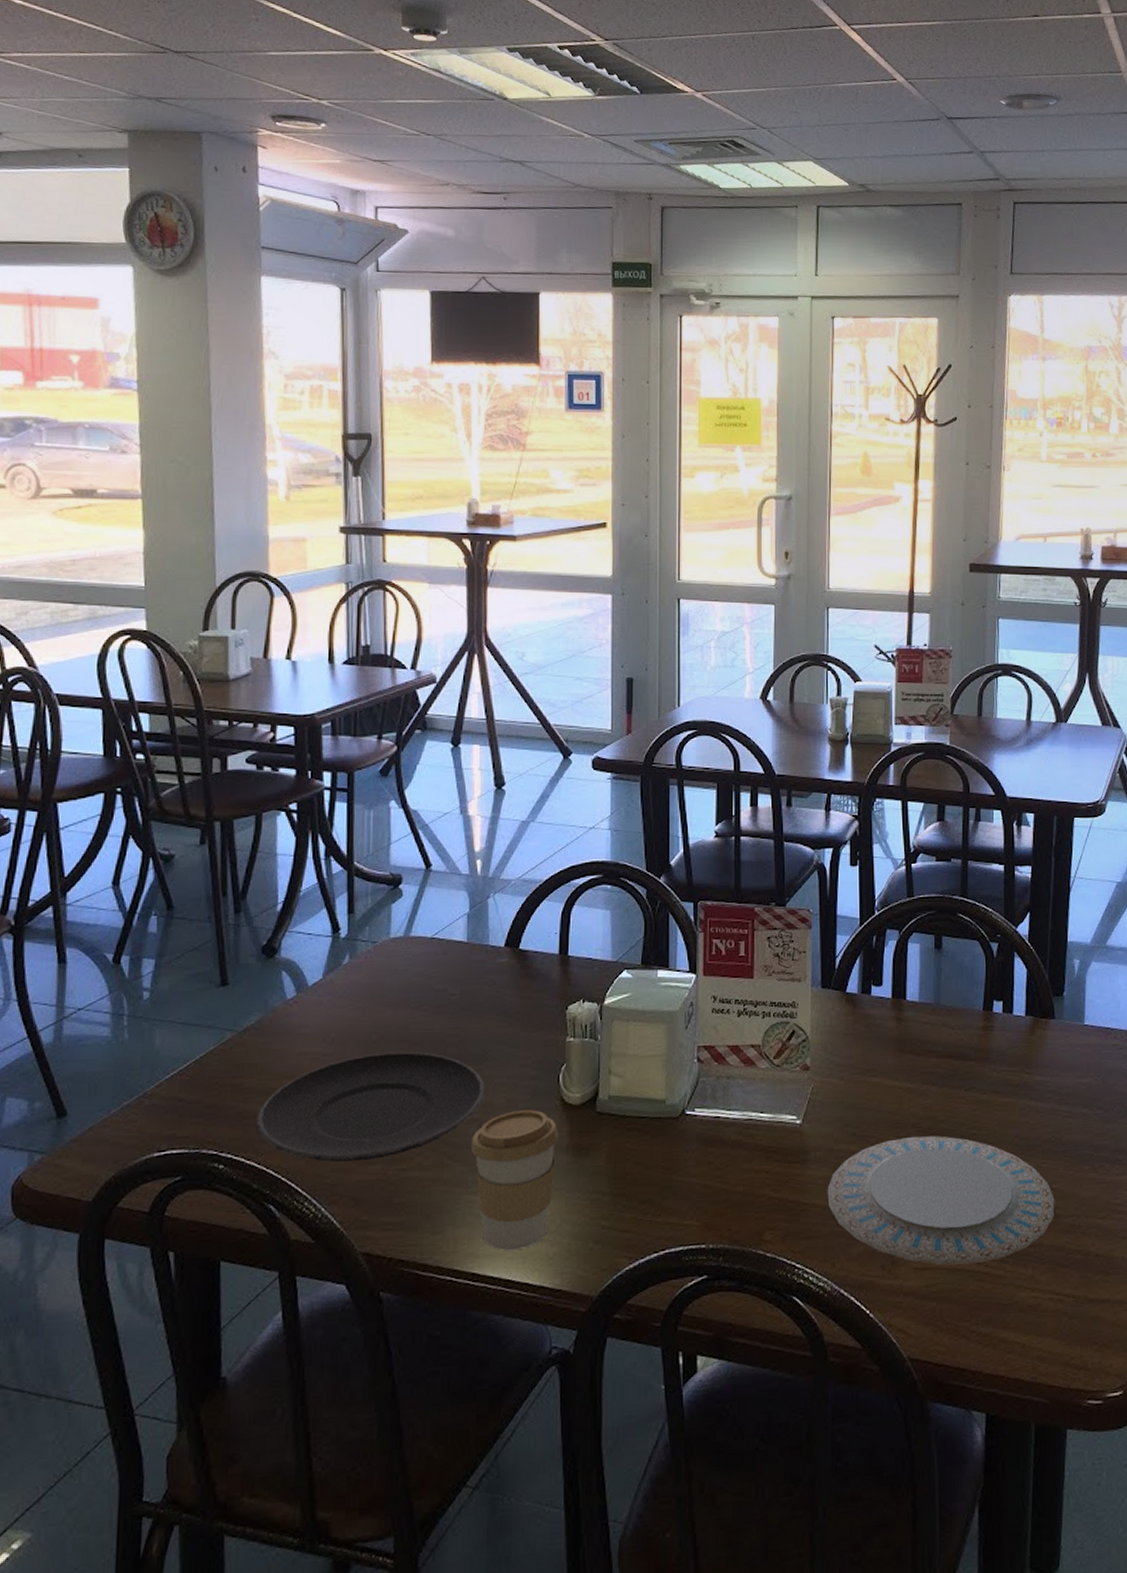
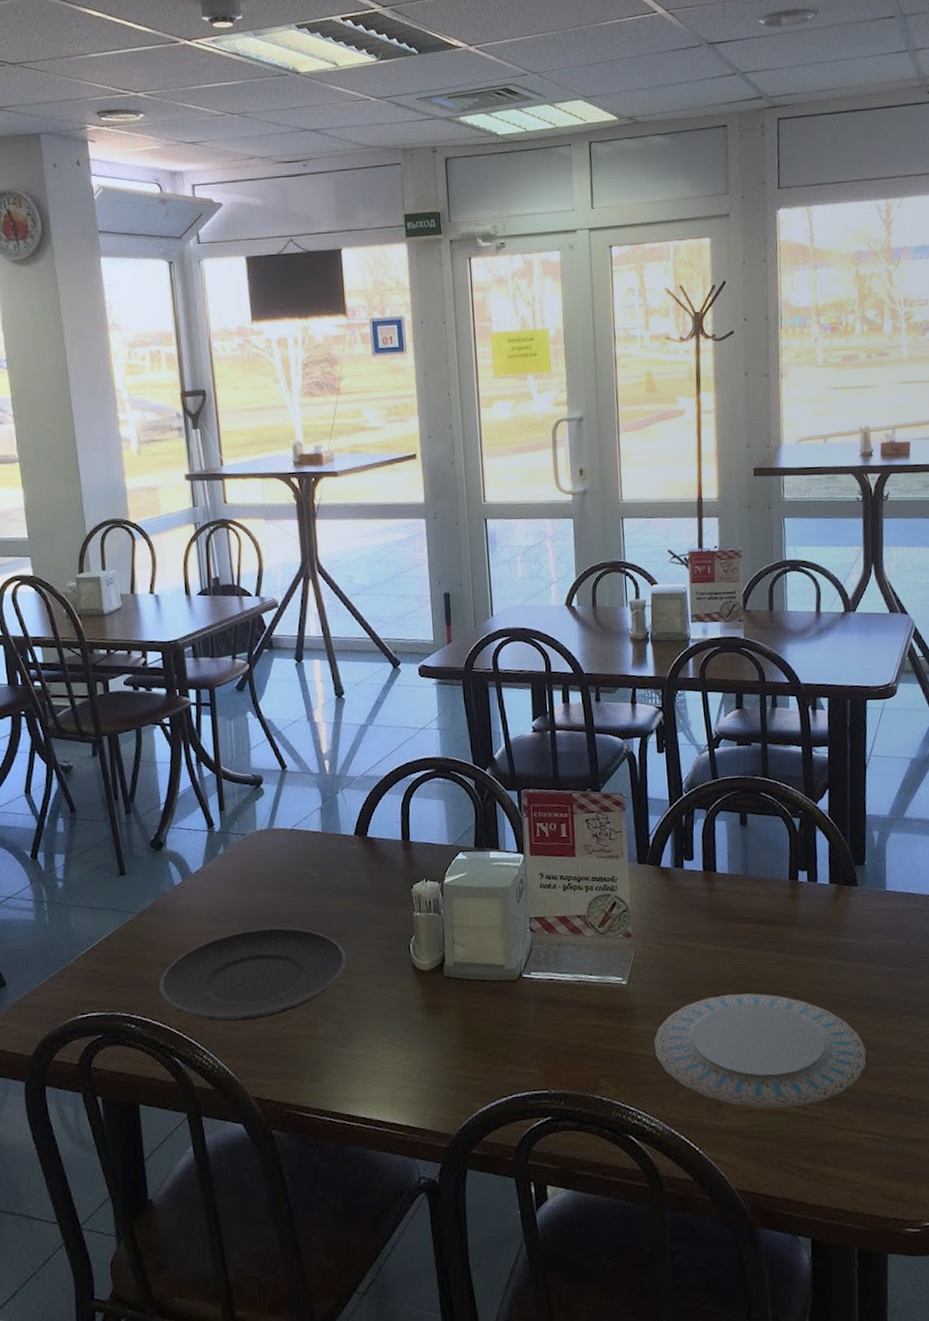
coffee cup: present [470,1110,559,1251] -> none [338,975,413,1096]

